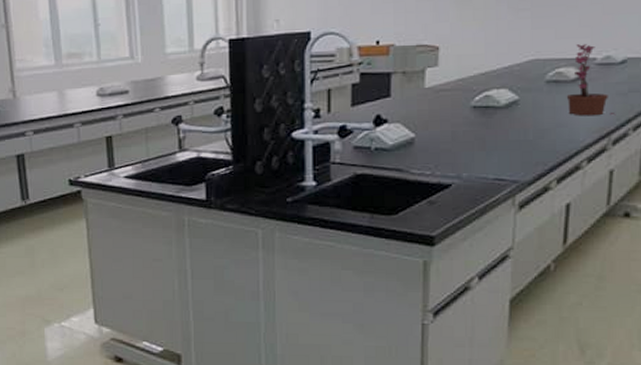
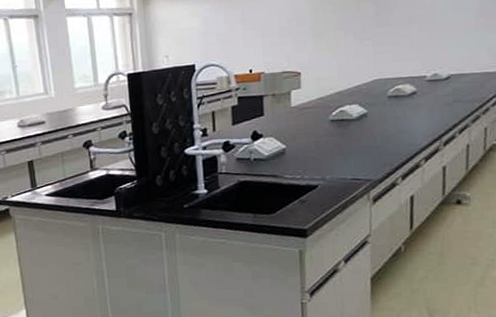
potted plant: present [566,44,616,116] -> none [405,65,445,124]

